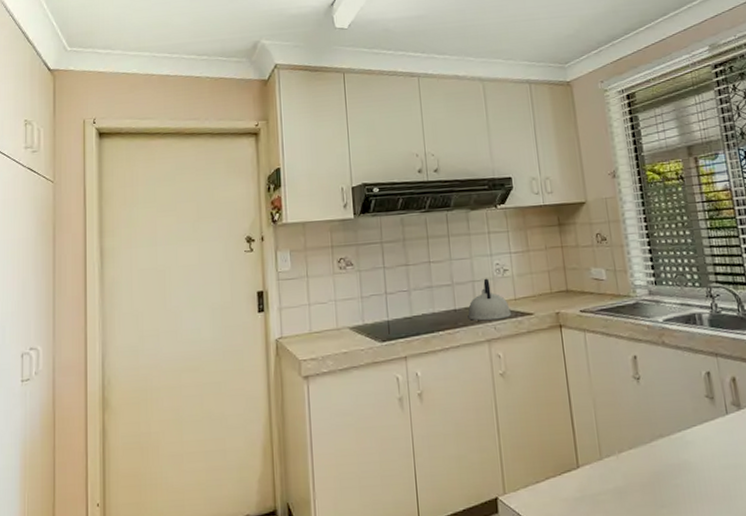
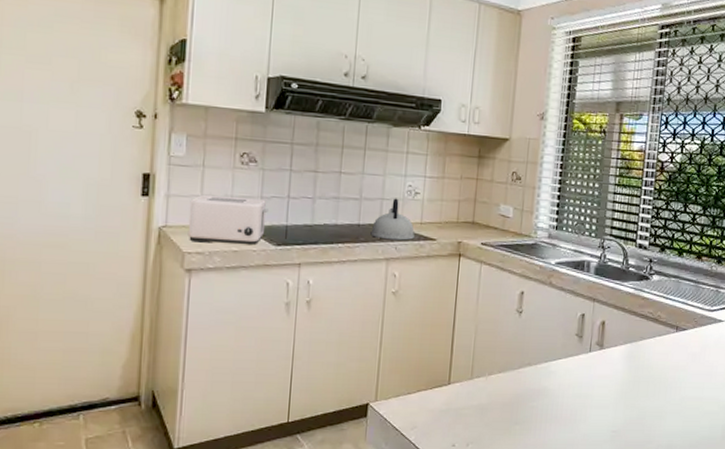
toaster: none [299,299,369,349] -> present [188,194,268,246]

